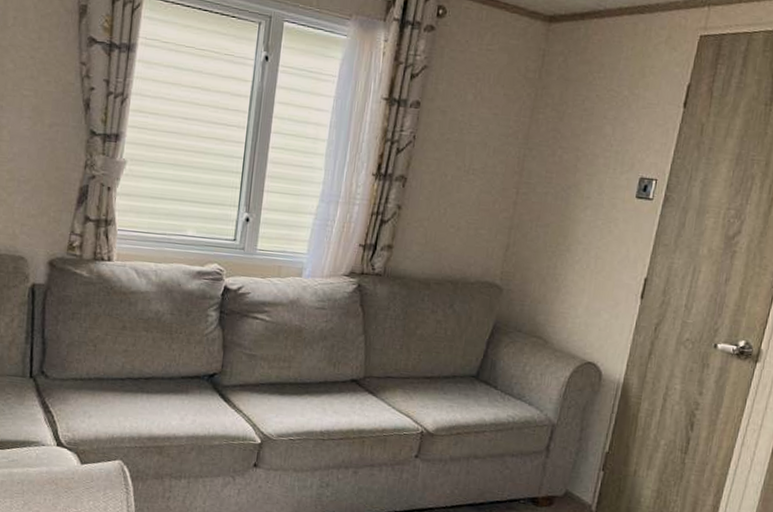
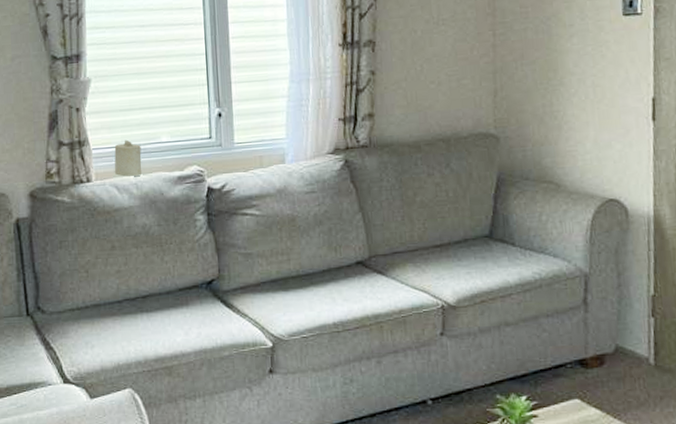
candle: none [136,226,166,264] -> present [114,139,143,177]

